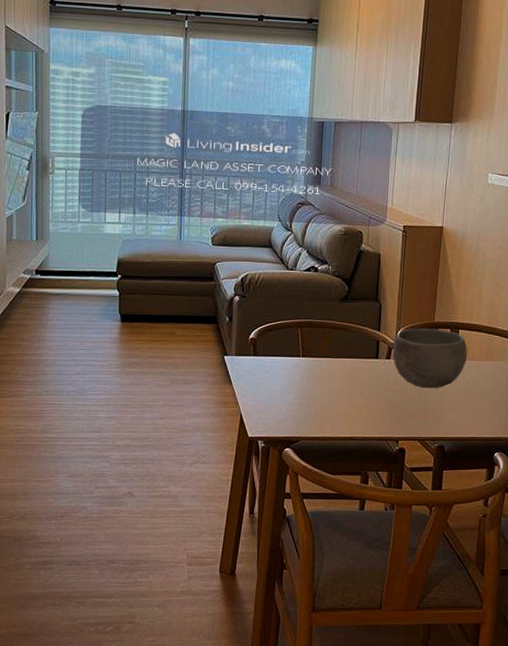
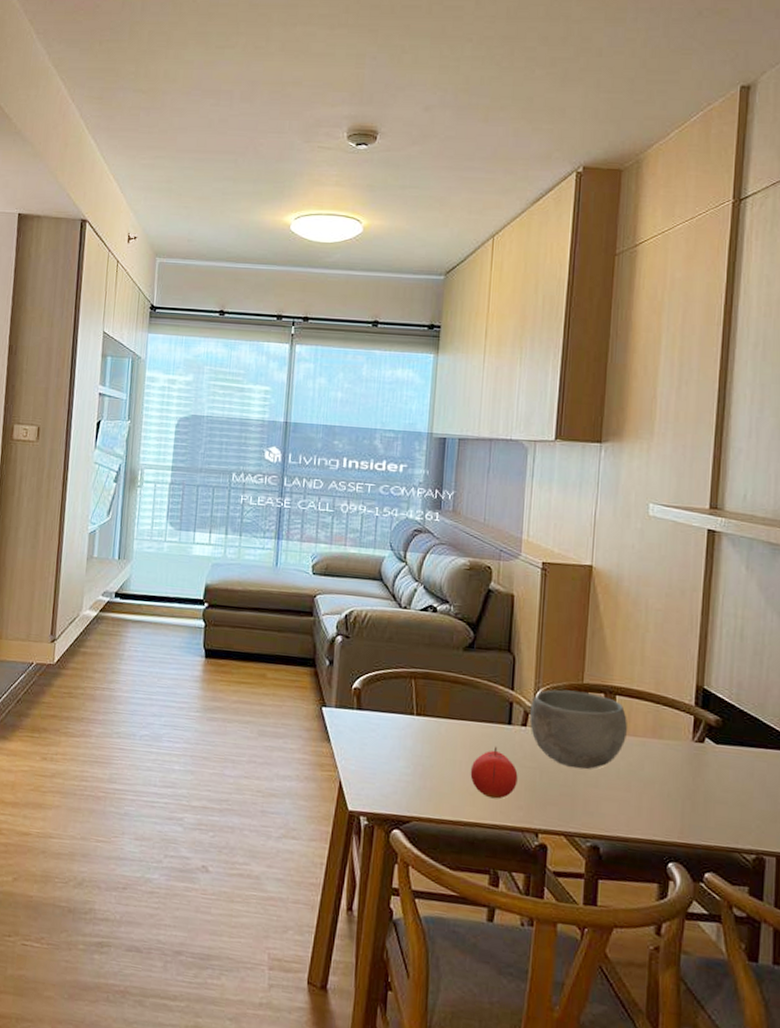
fruit: none [346,376,383,417] -> present [470,746,518,799]

